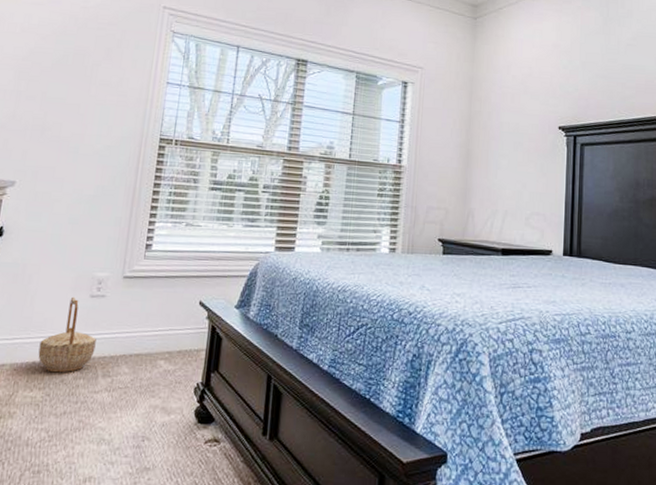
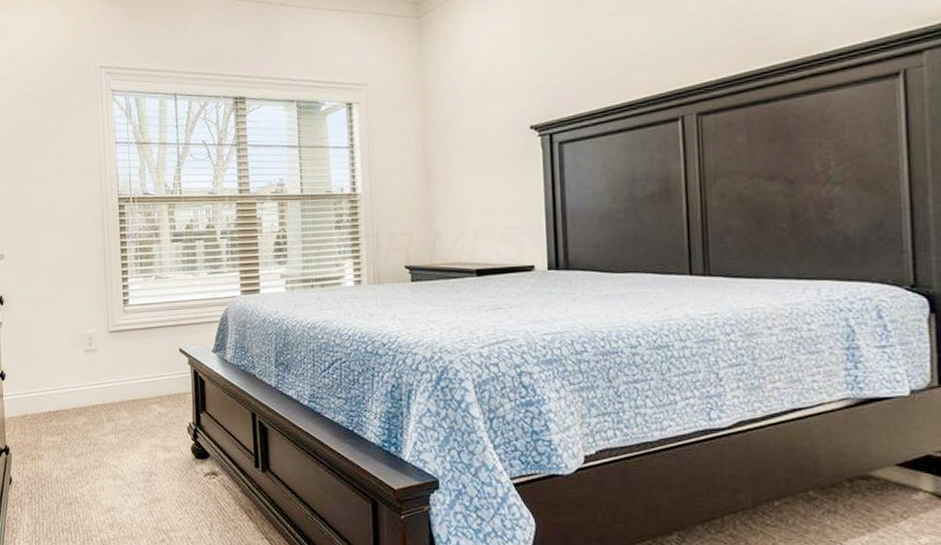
basket: present [38,296,96,373] -> none [51,353,97,420]

